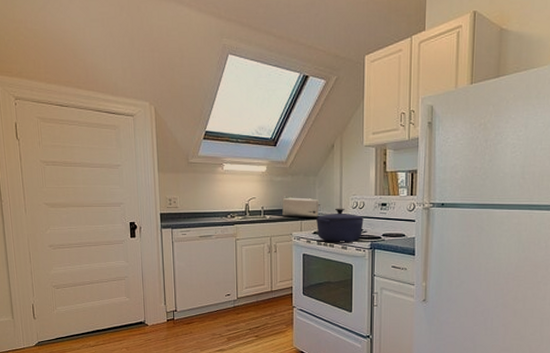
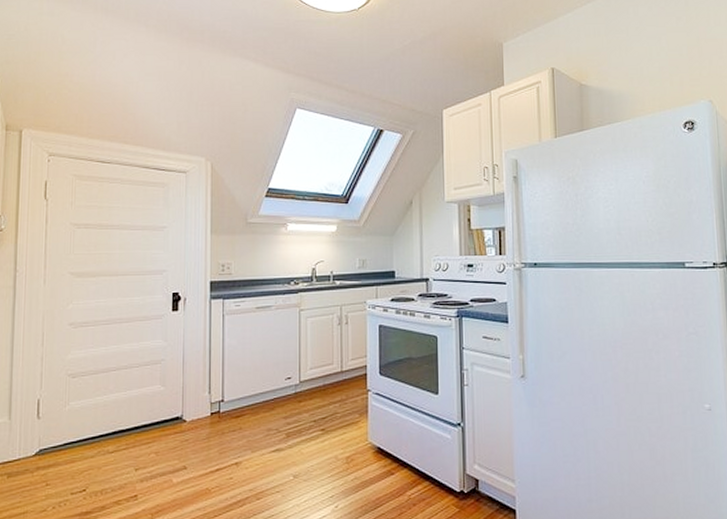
toaster: present [282,197,321,218] -> none [354,259,399,284]
cooking pot: present [316,208,364,242] -> none [394,270,448,310]

